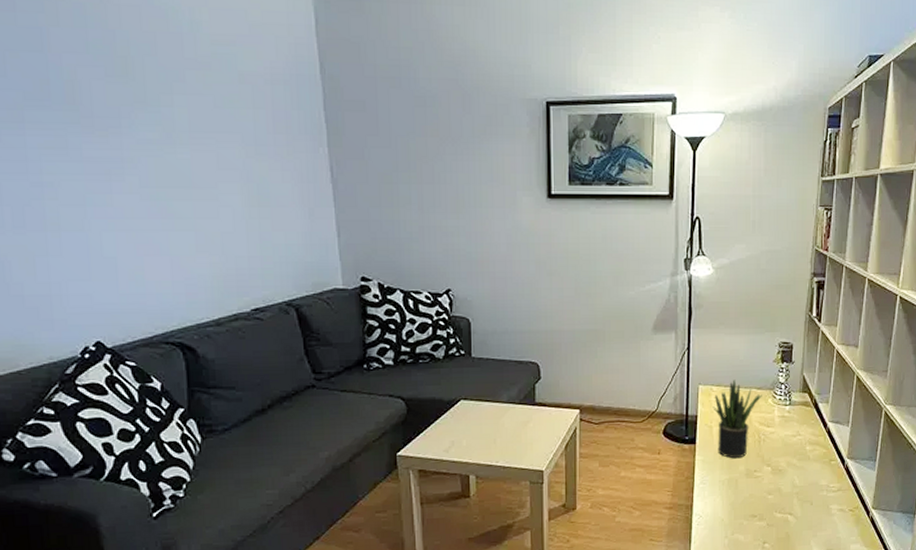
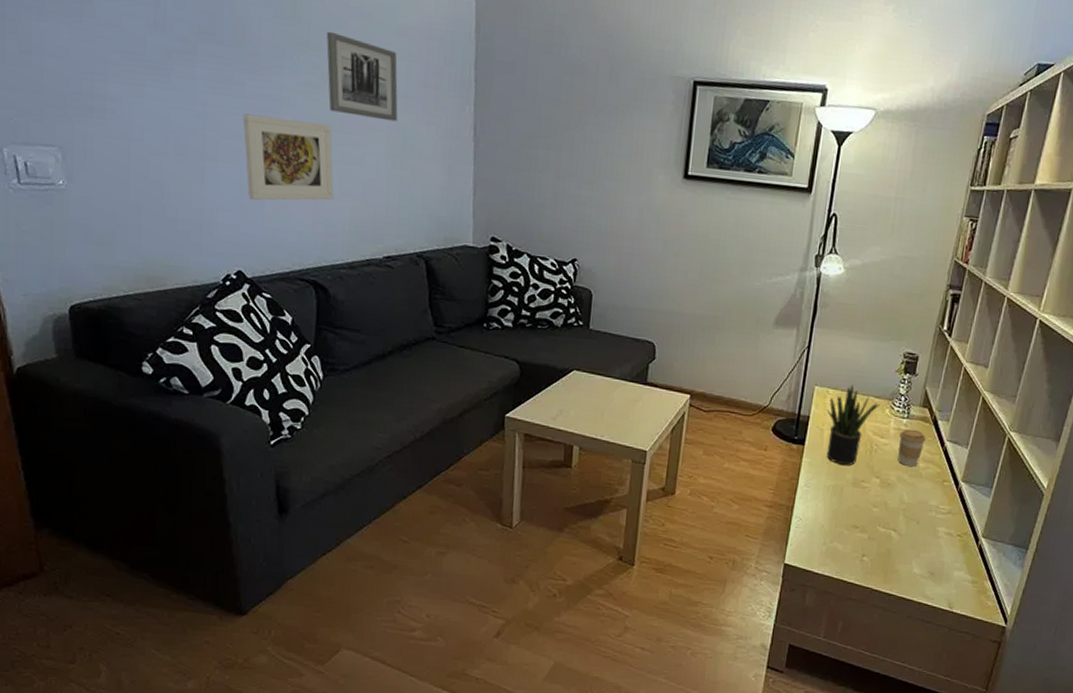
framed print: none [83,179,191,267] -> present [242,113,334,201]
wall art: none [164,85,249,171] -> present [326,31,398,122]
coffee cup: none [784,415,809,451] -> present [897,429,926,467]

